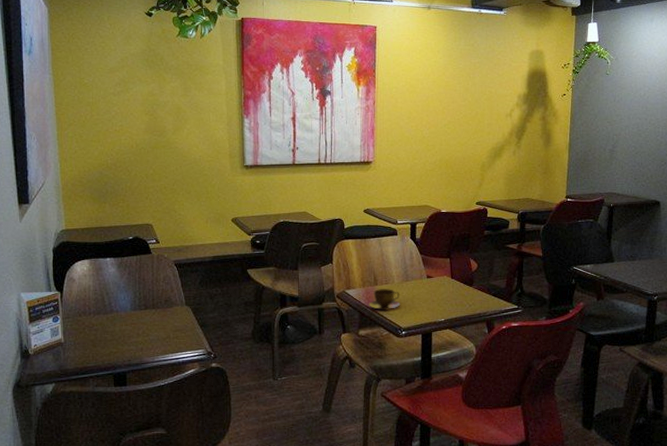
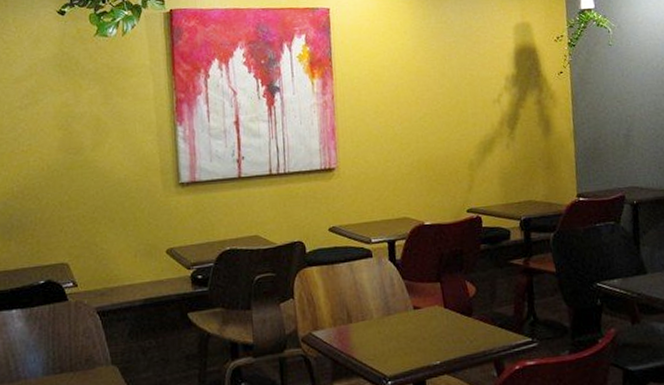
teacup: present [368,289,401,310] -> none [342,326,383,354]

